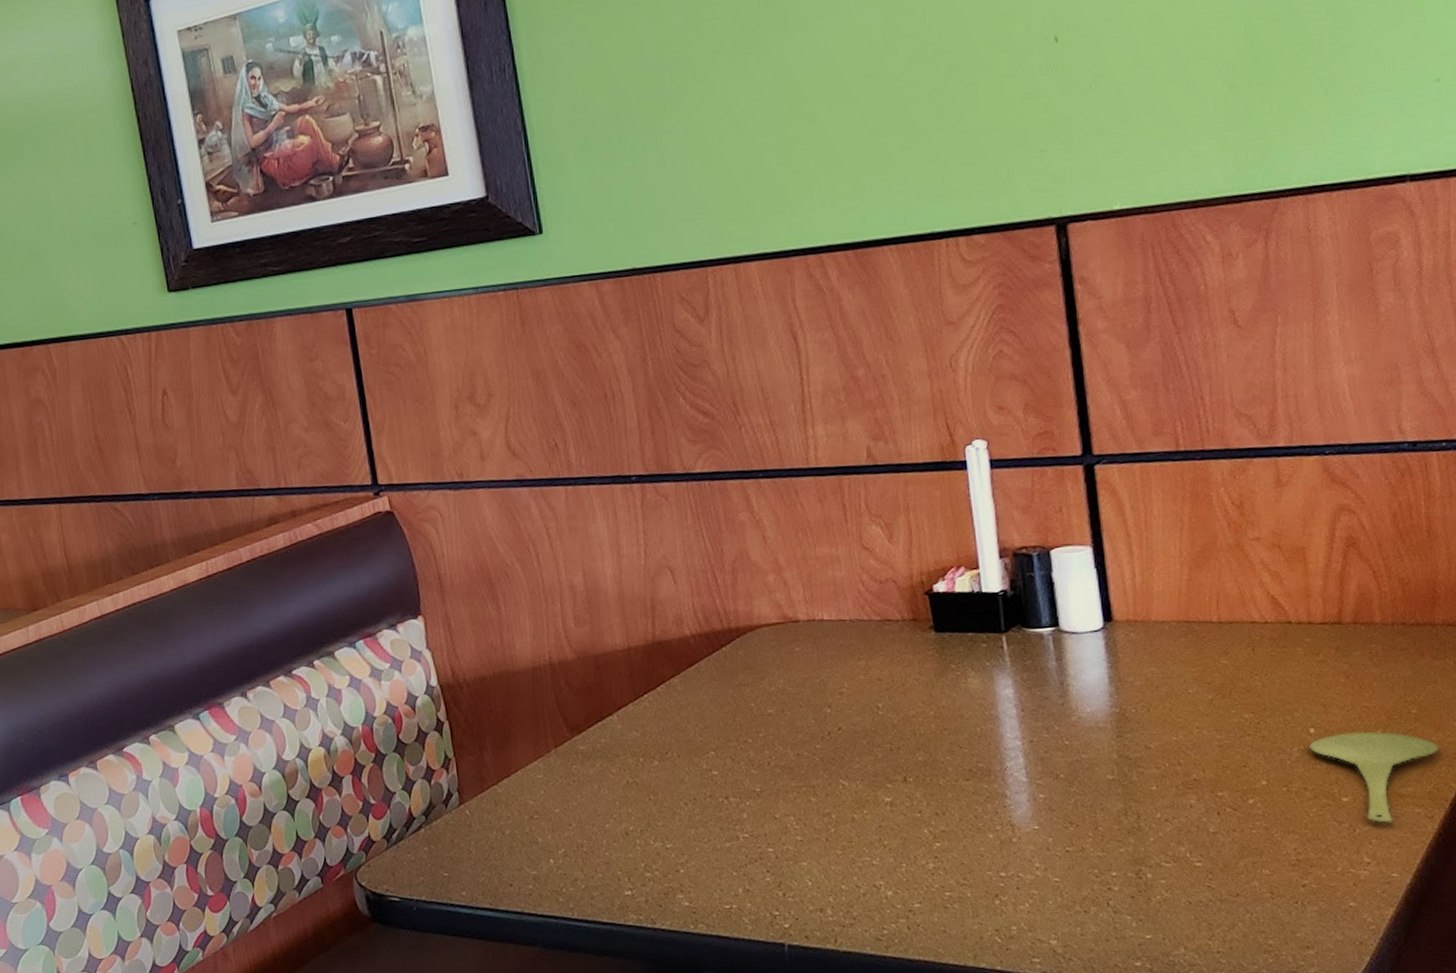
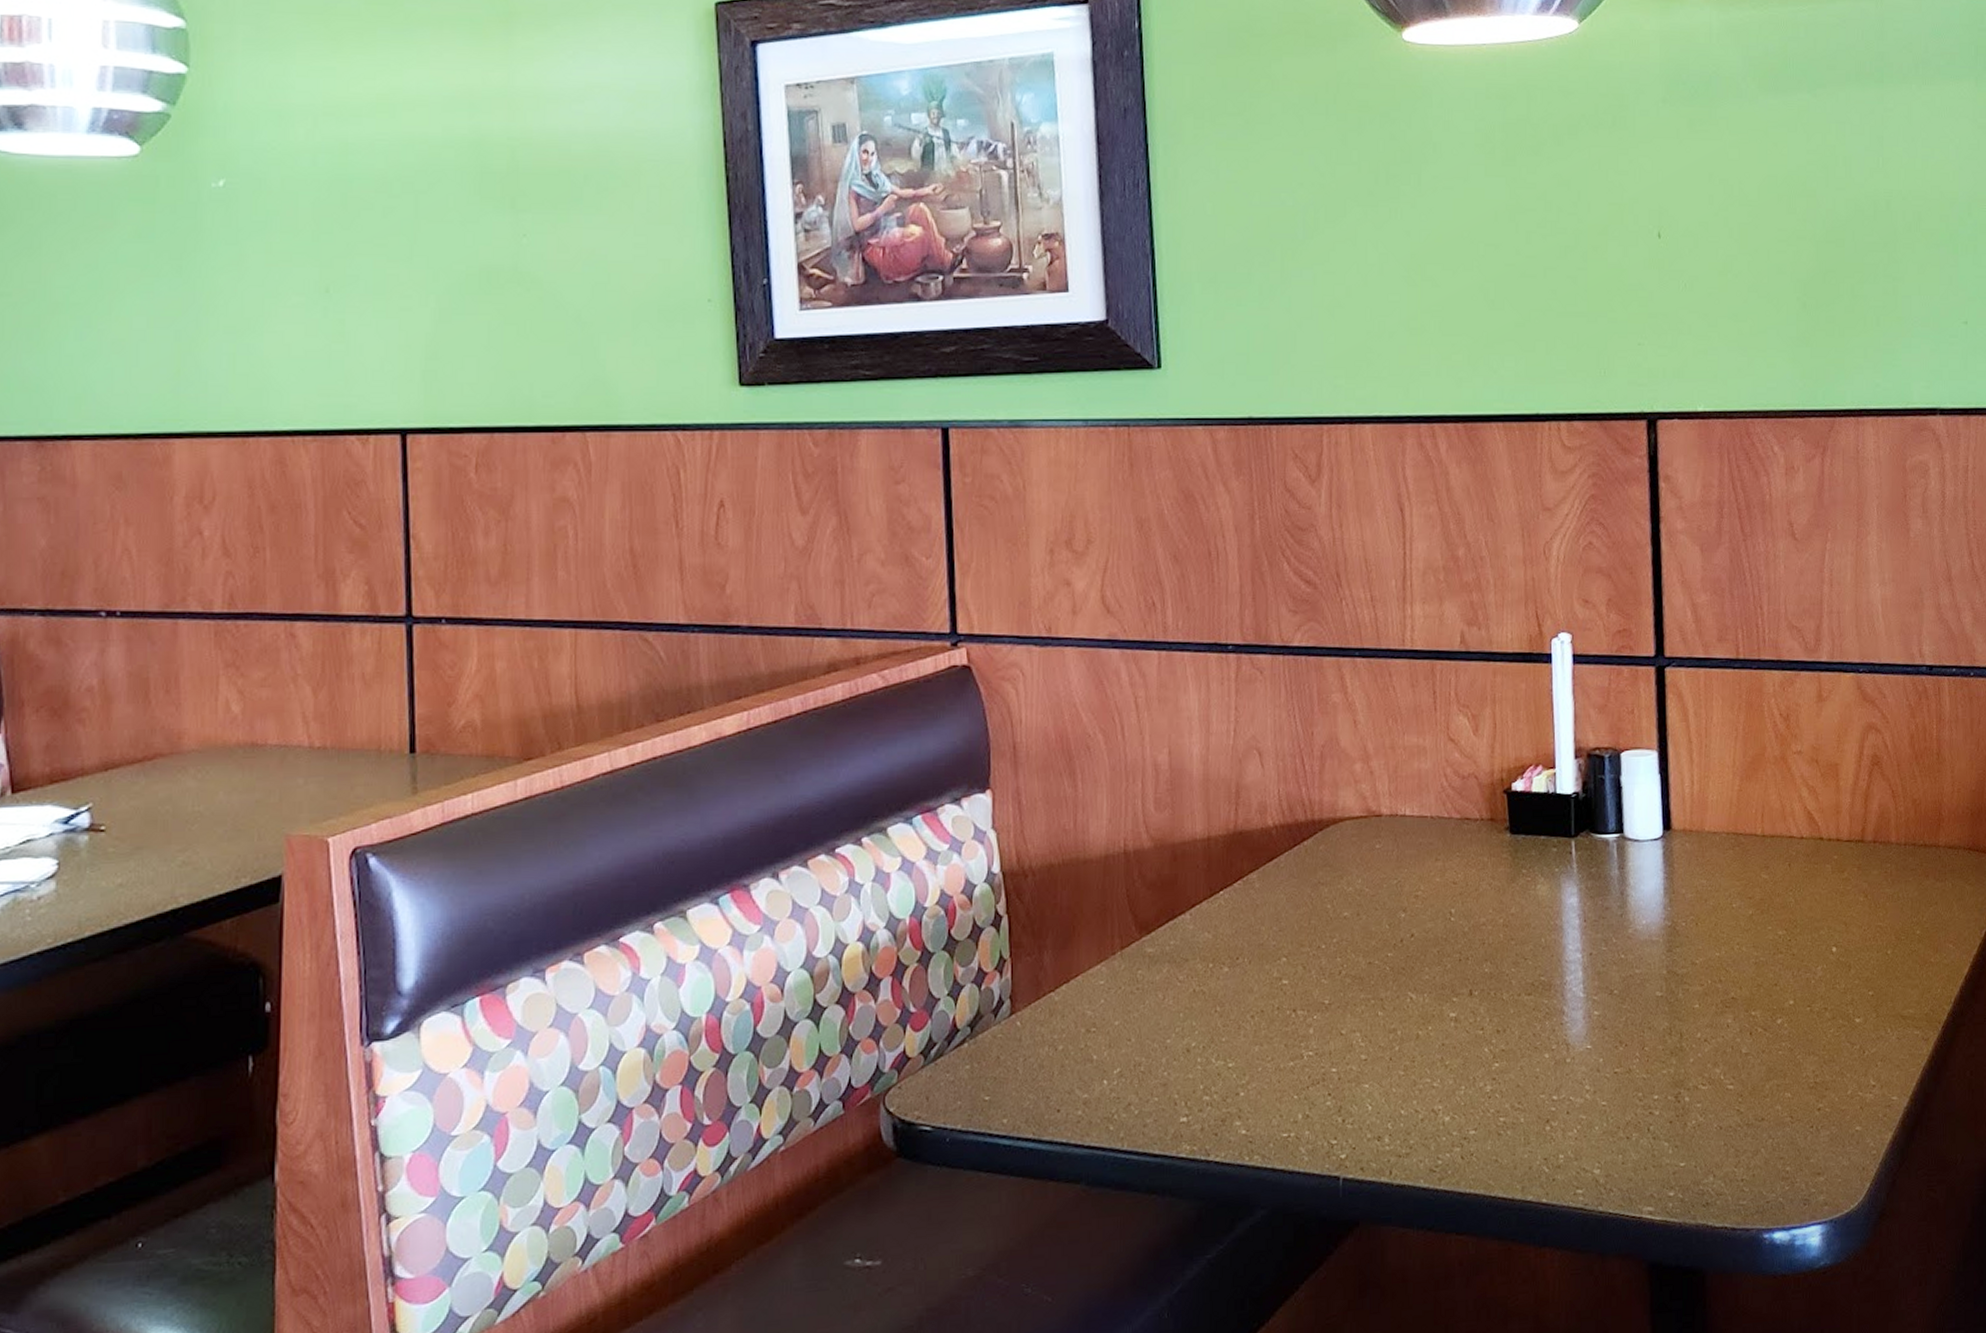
spoon: present [1309,731,1439,823] -> none [1831,951,1936,1045]

